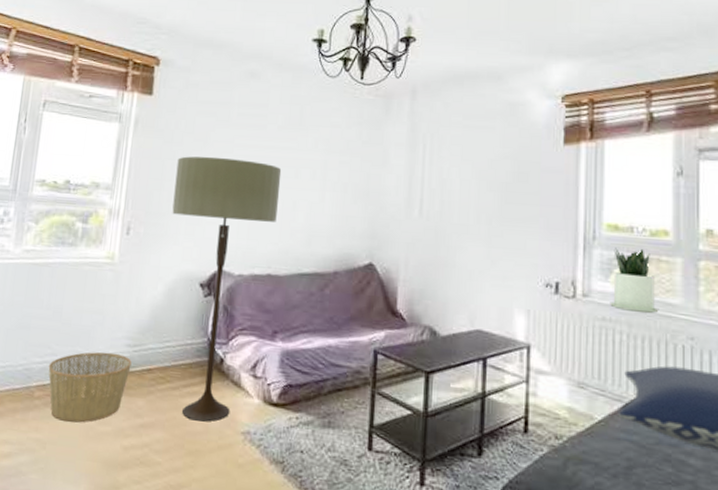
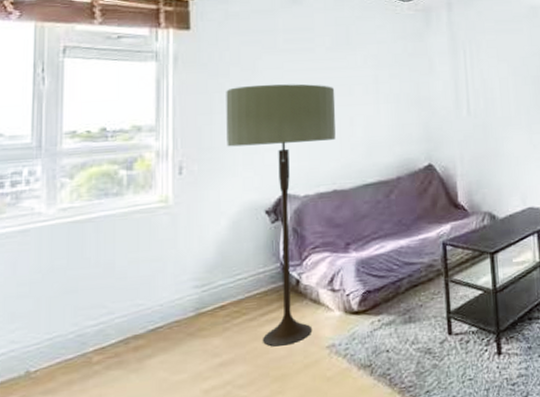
basket: present [48,351,132,423] -> none [106,297,202,381]

